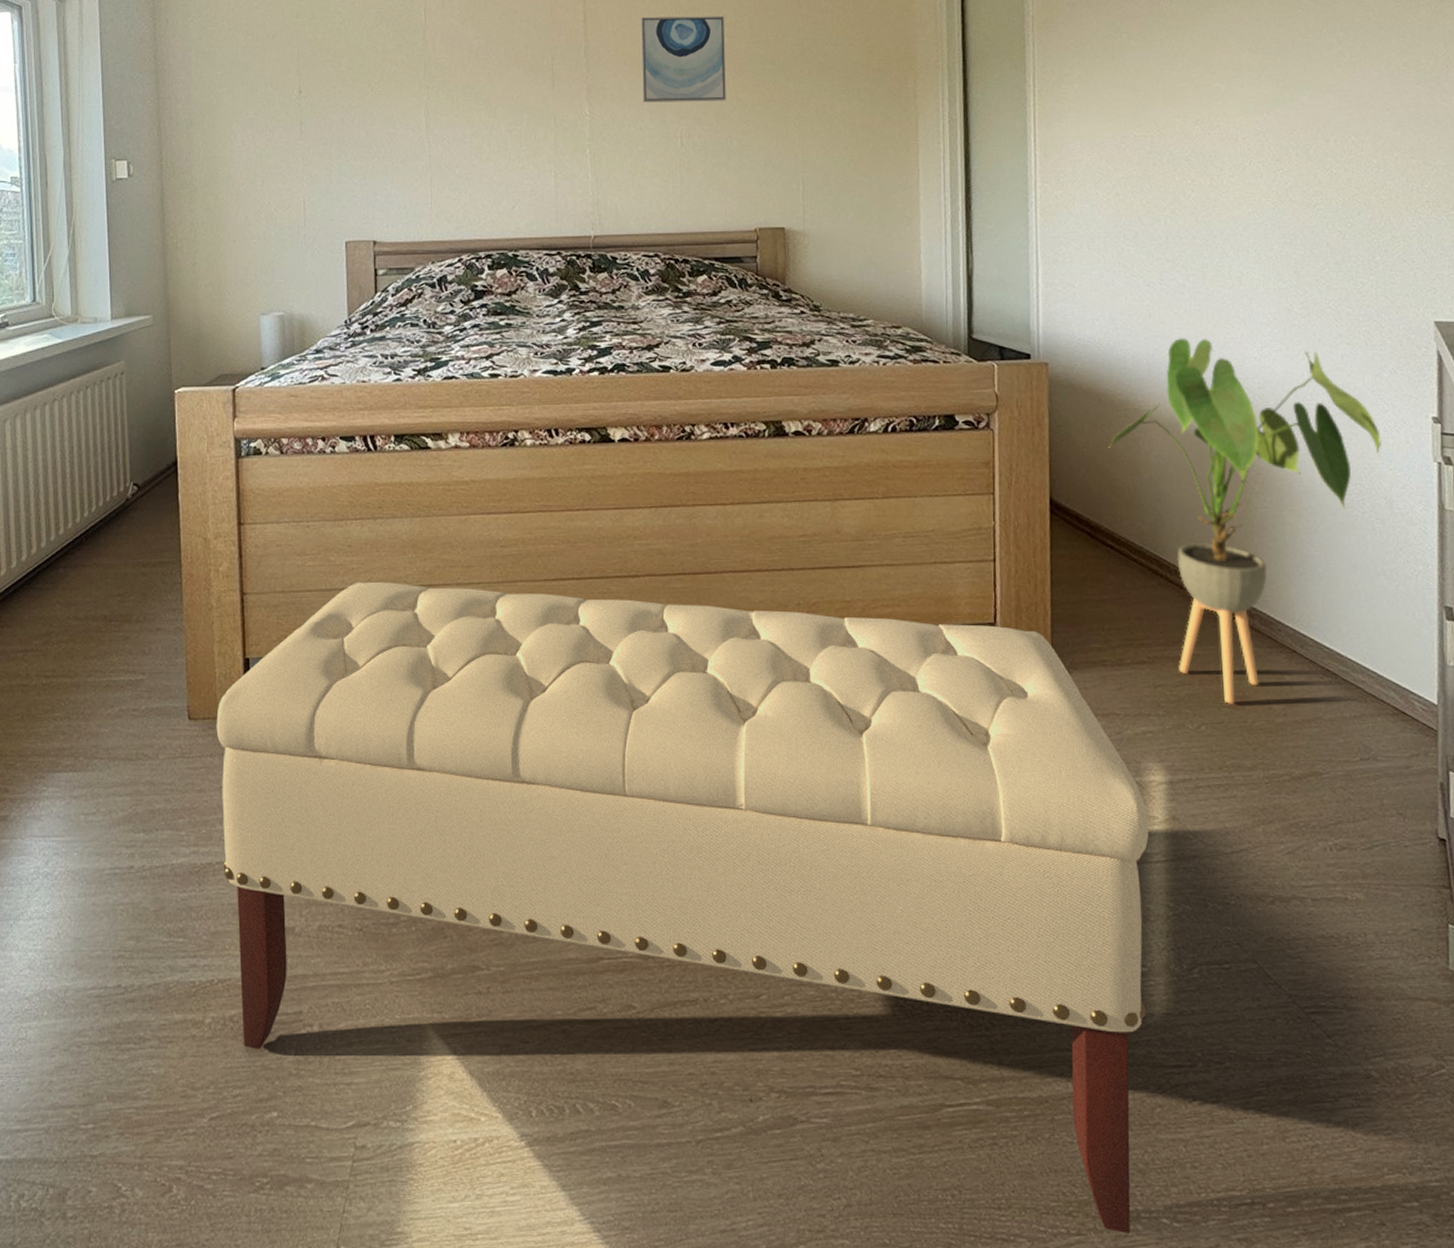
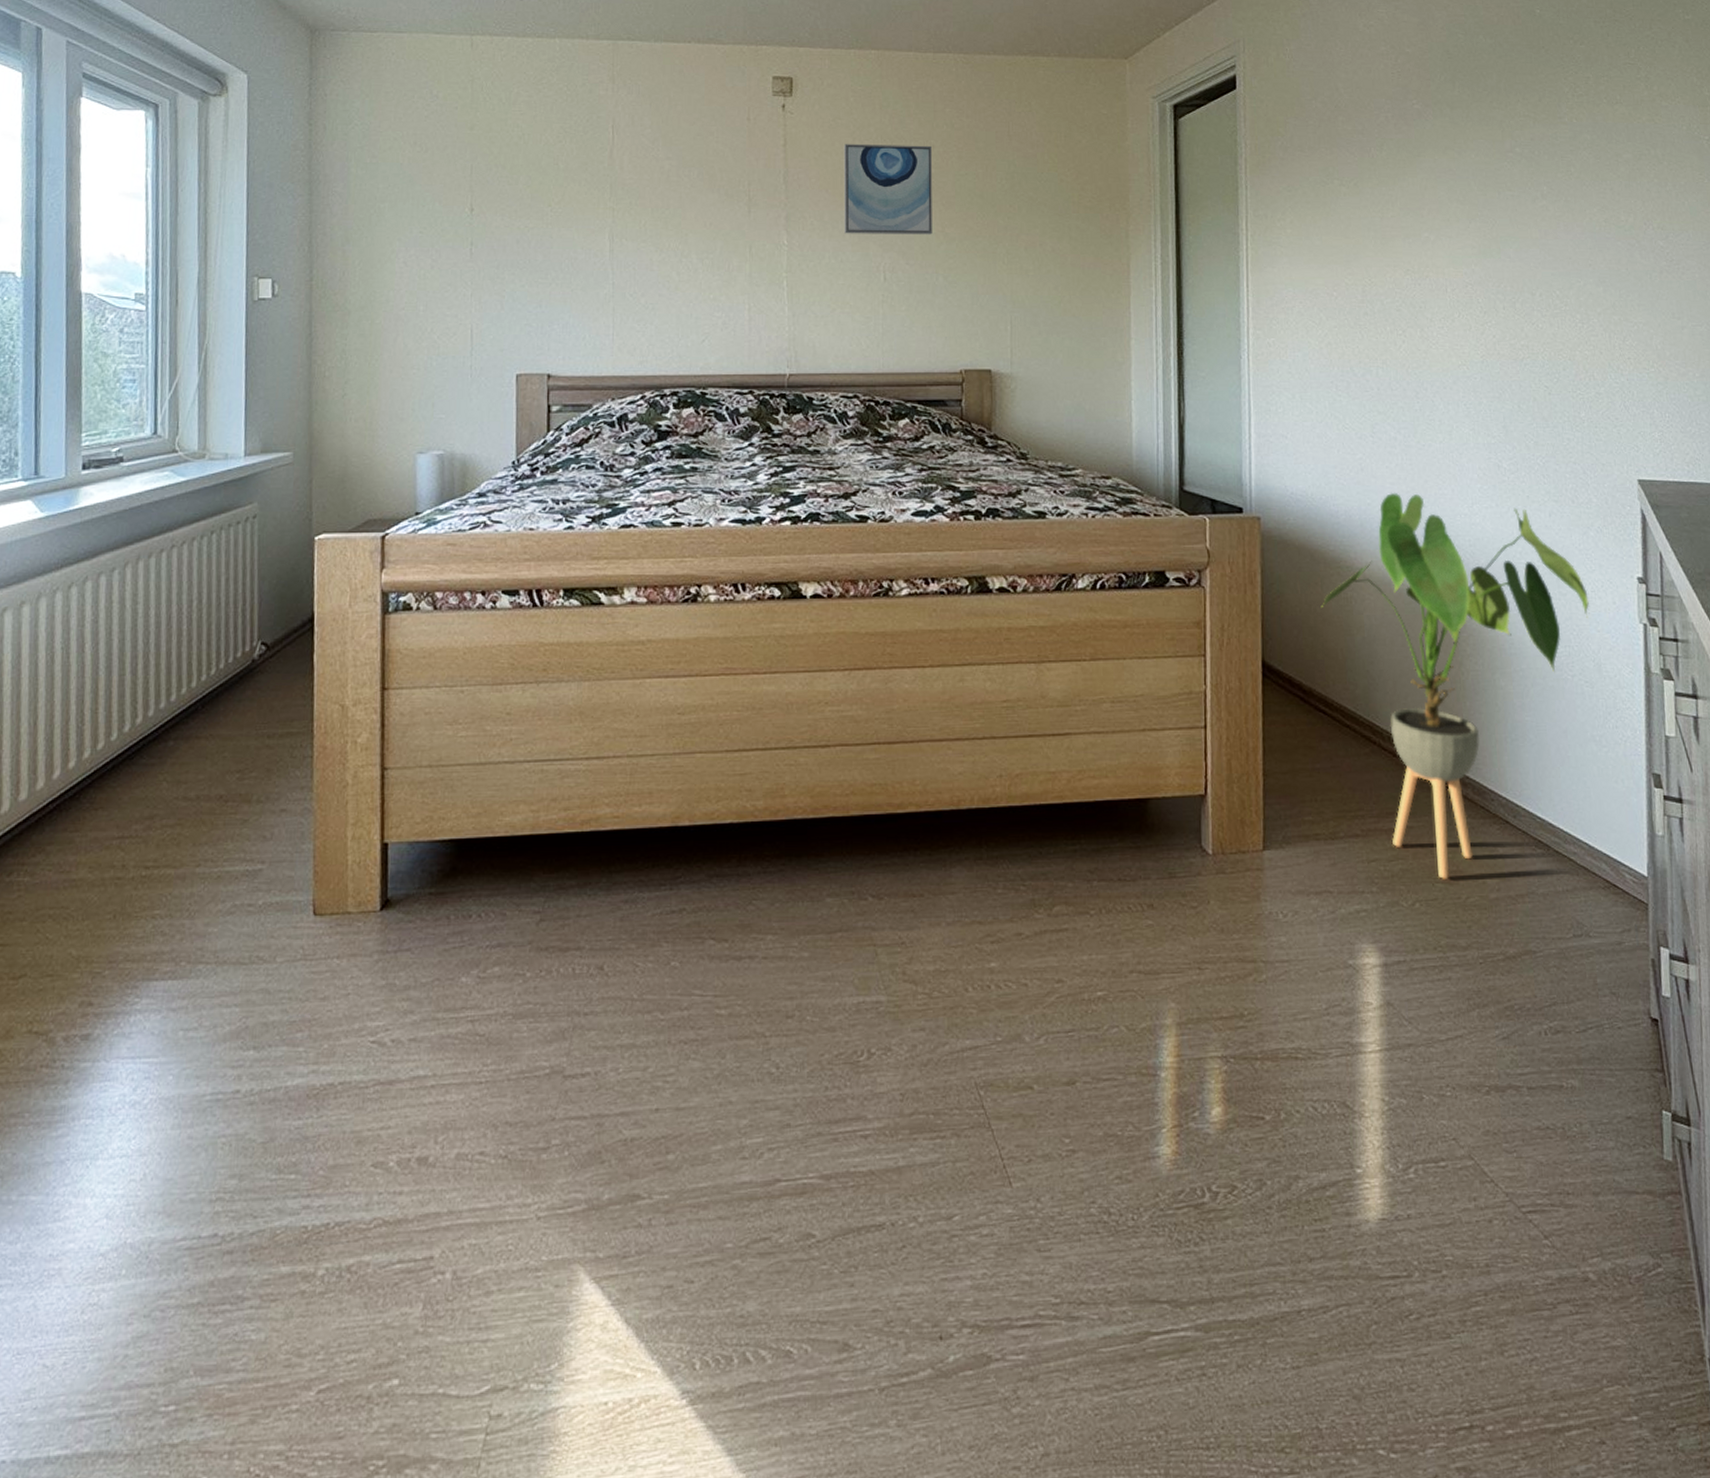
bench: present [216,581,1150,1233] -> none [345,754,1364,1469]

